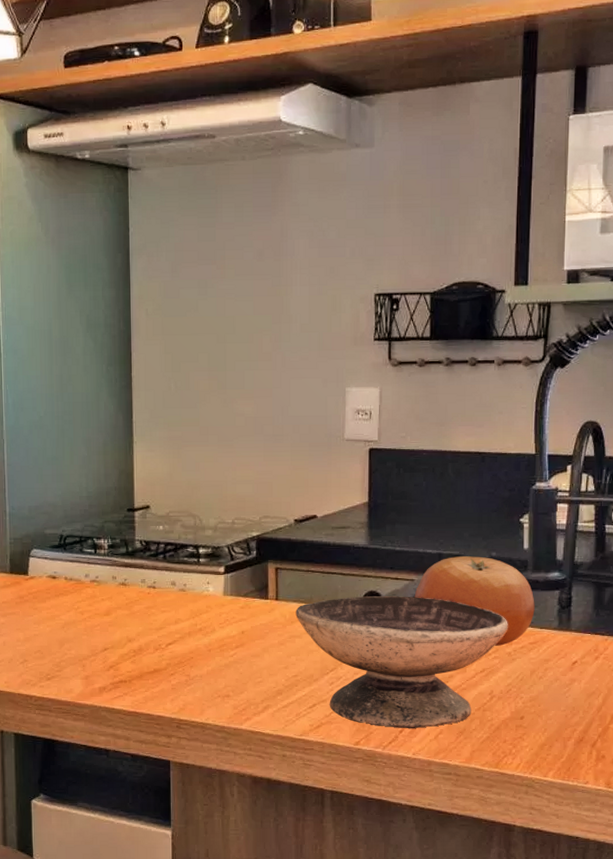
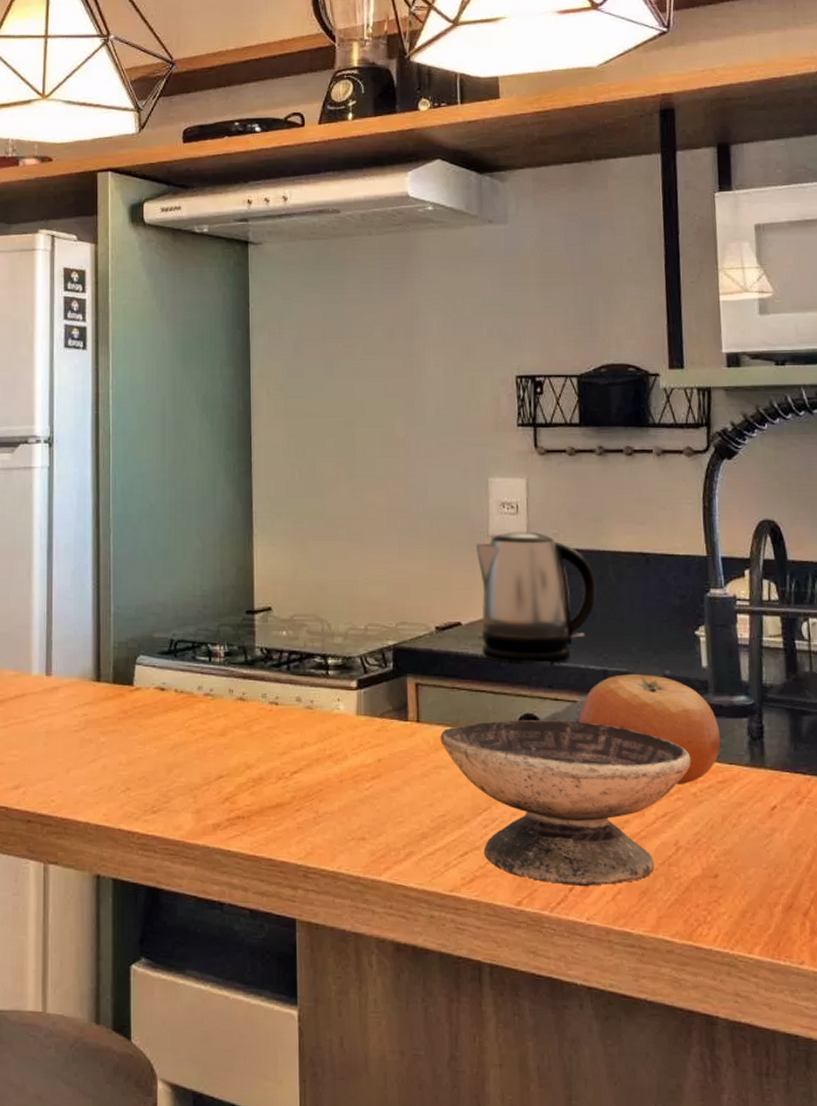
kettle: none [332,435,437,549] -> present [475,531,597,664]

